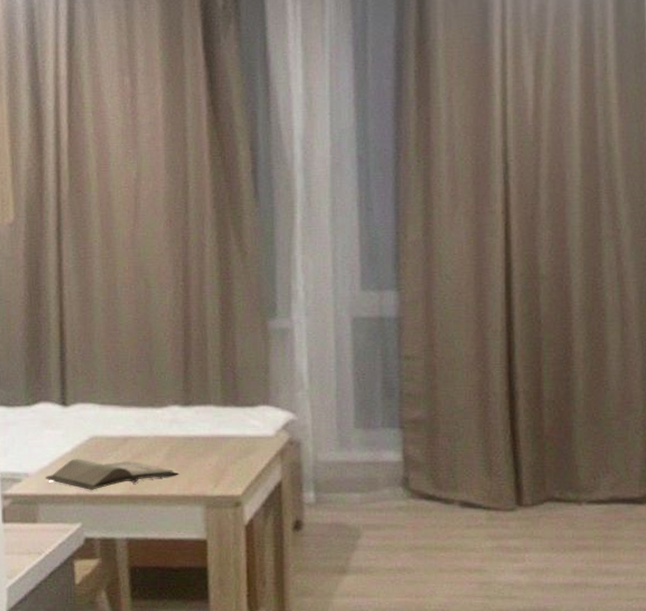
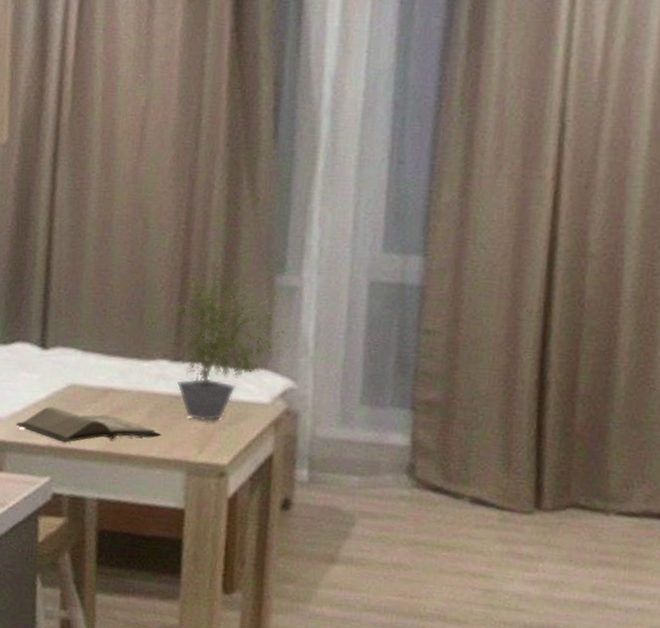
potted plant: none [168,313,281,459] -> present [160,262,288,422]

